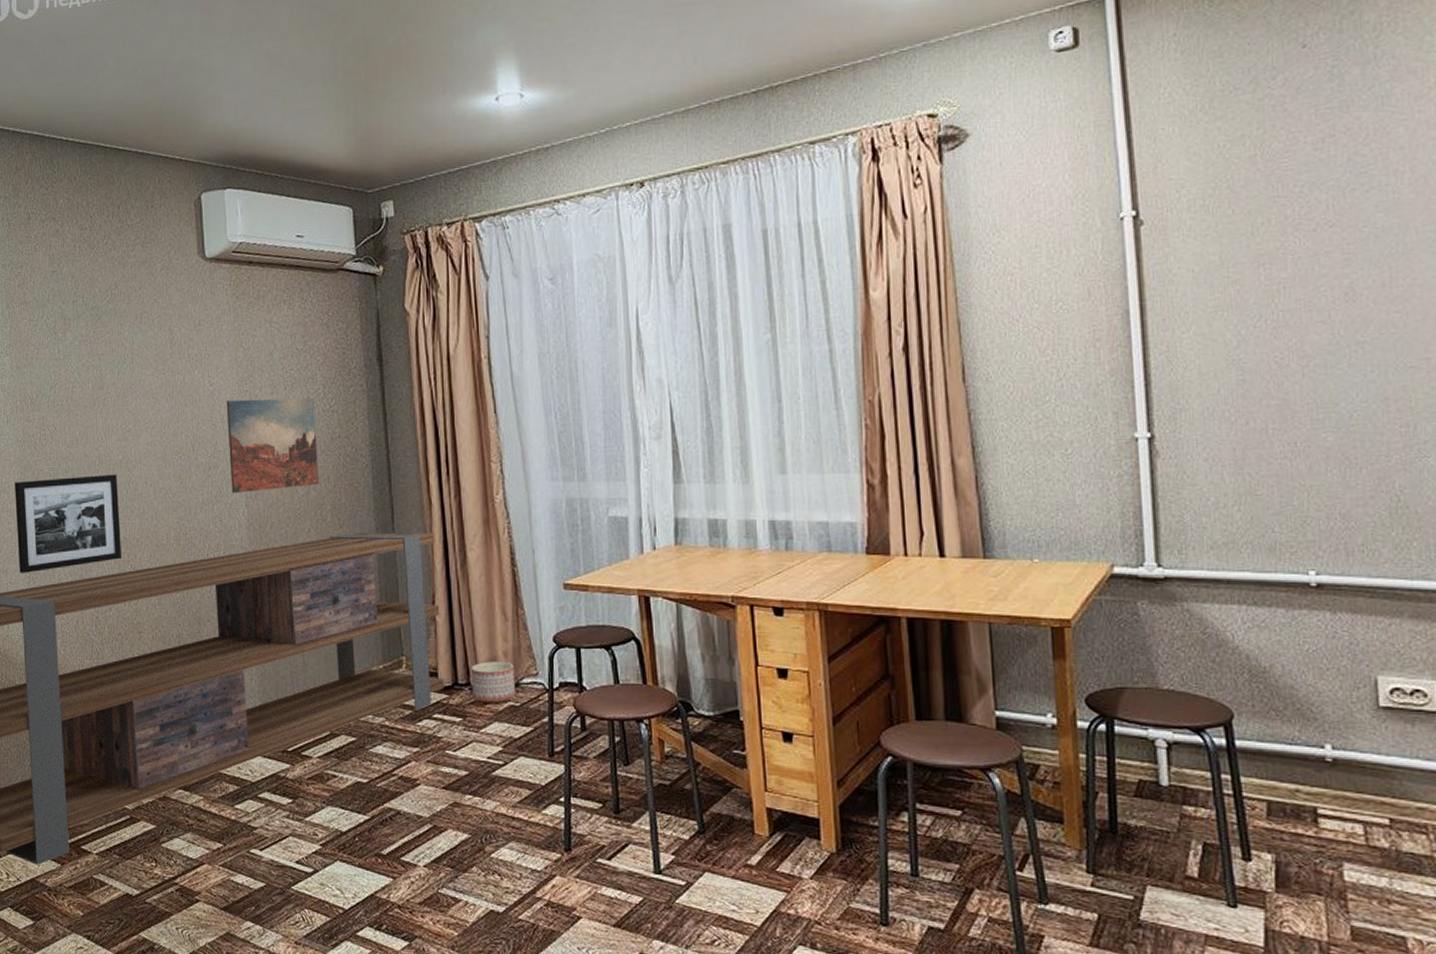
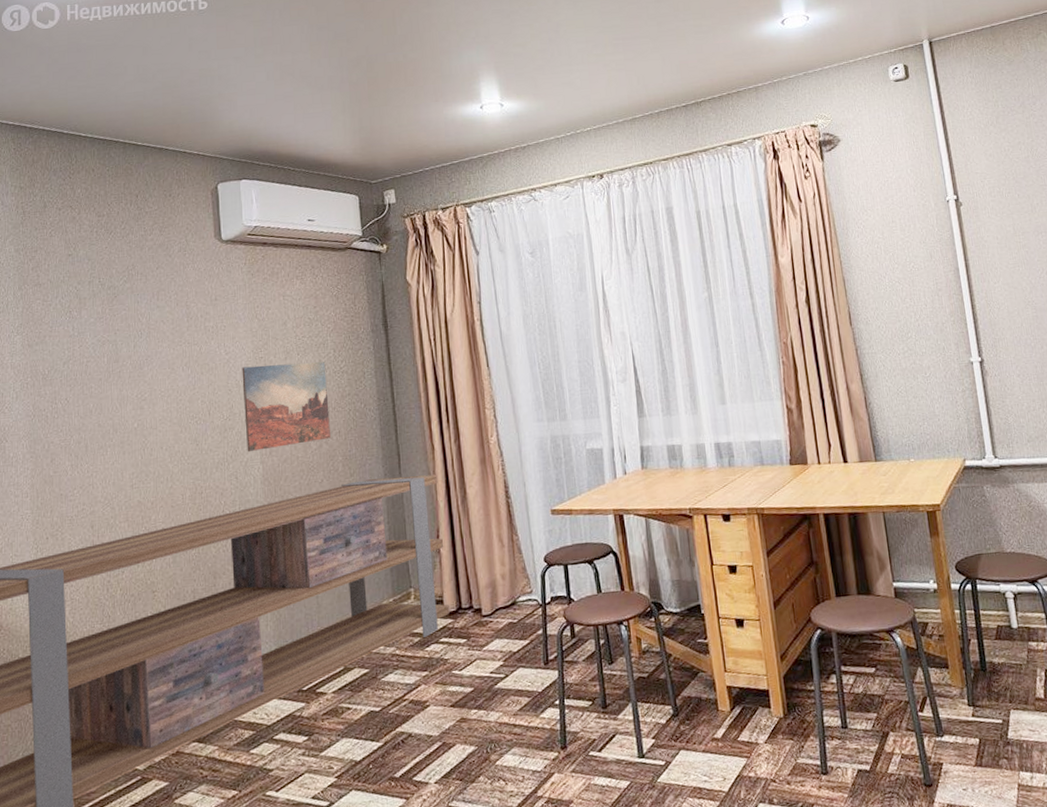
picture frame: present [15,474,121,573] -> none [23,441,135,545]
planter: present [471,661,516,704] -> none [473,583,514,624]

